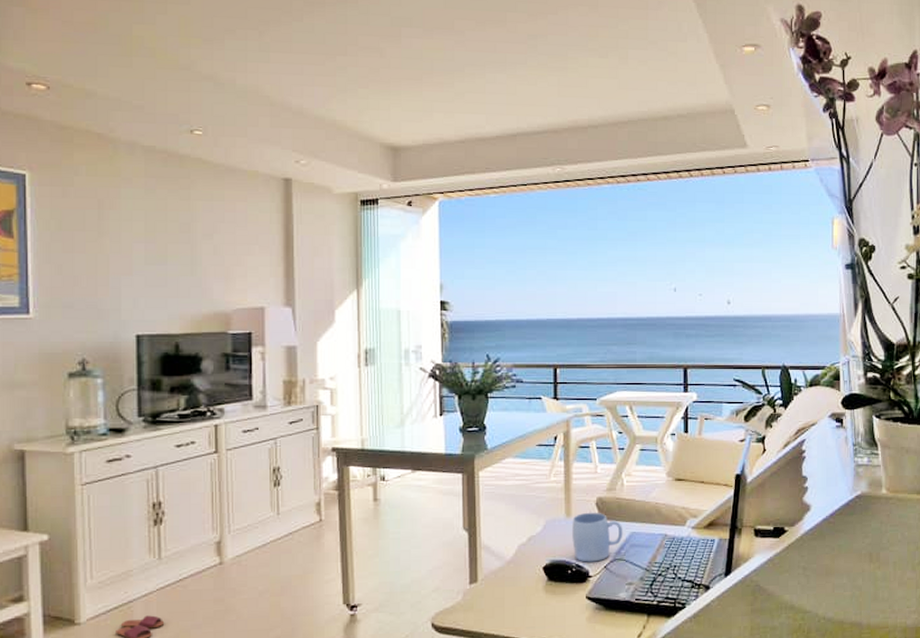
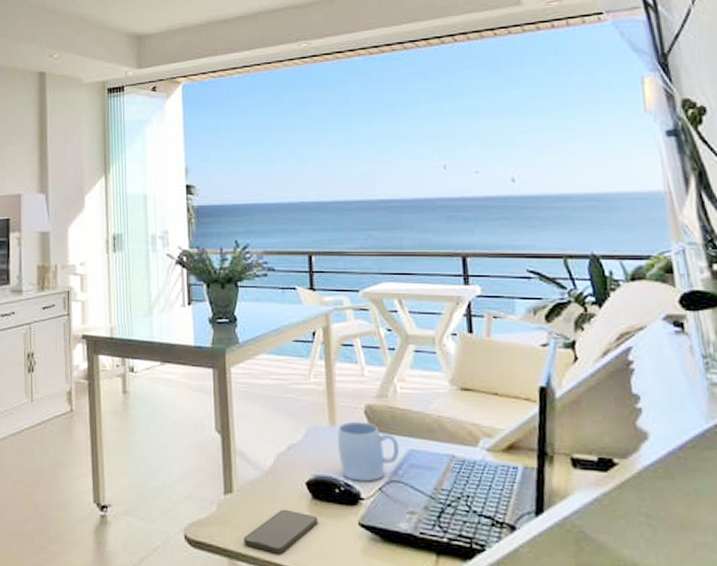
phone: none [485,591,552,630] -> present [243,509,318,554]

